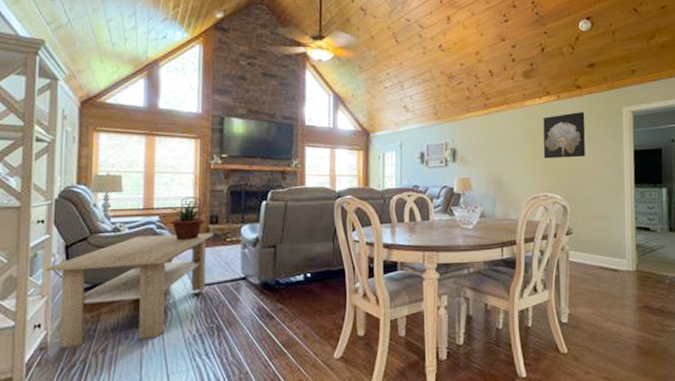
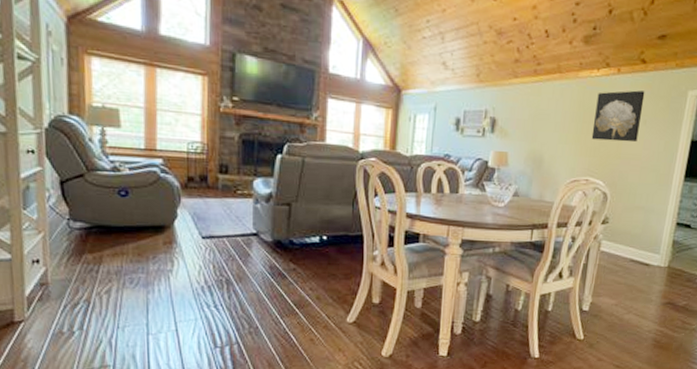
coffee table: present [46,232,214,347] -> none [40,178,223,286]
potted plant: present [164,204,207,241] -> none [168,150,216,189]

